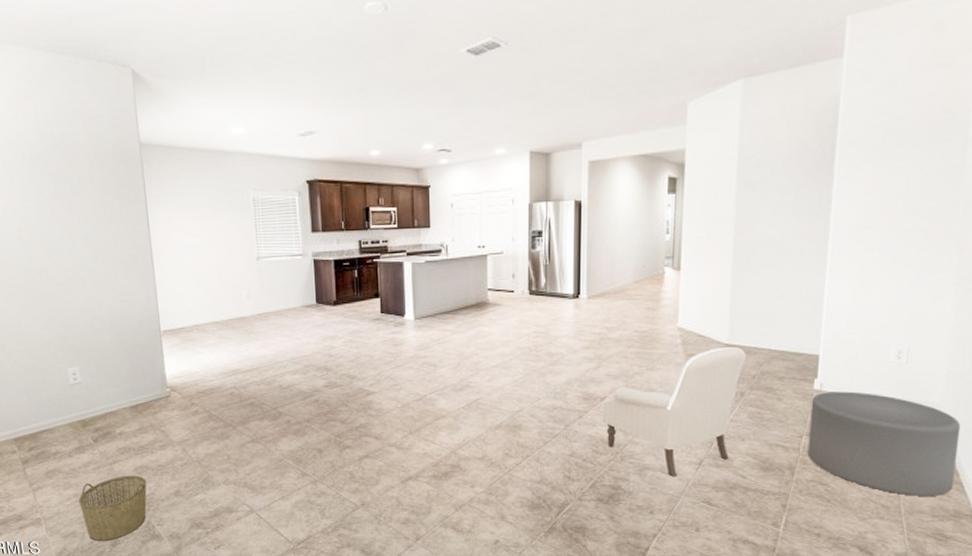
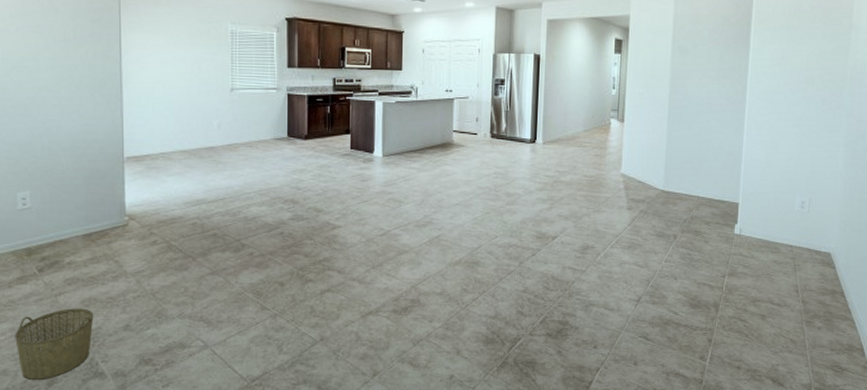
armchair: present [603,347,747,477] -> none [554,193,679,313]
pouf: present [807,391,961,496] -> none [729,236,852,331]

